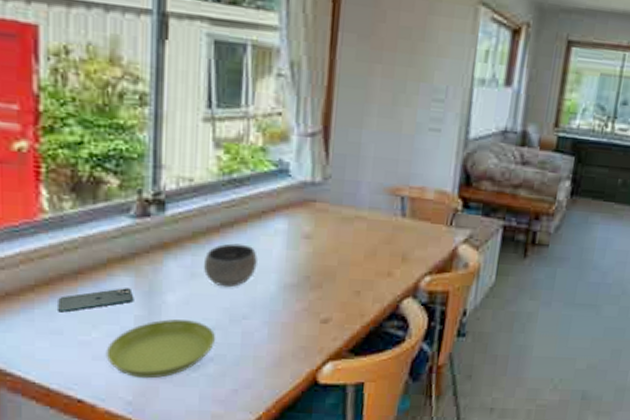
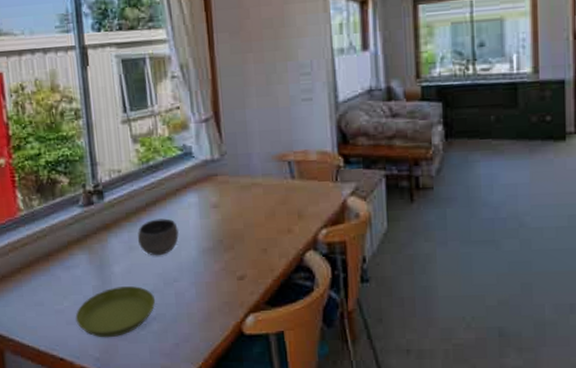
smartphone: present [58,288,134,313] -> none [37,264,91,288]

